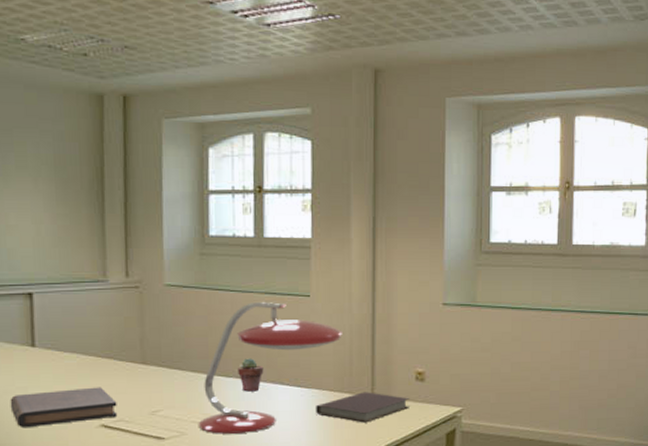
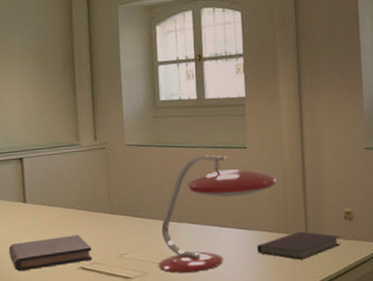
potted succulent: present [238,358,264,392] -> none [189,205,211,235]

